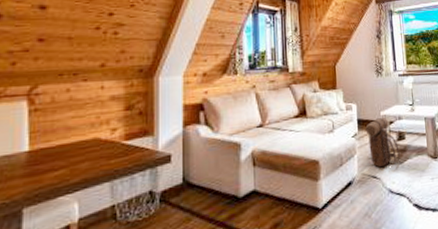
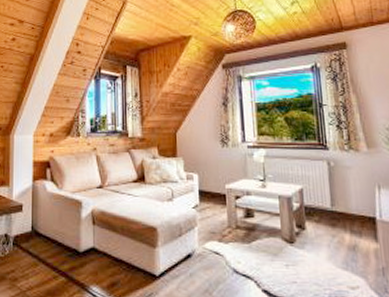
backpack: present [364,117,402,168] -> none [206,191,249,247]

